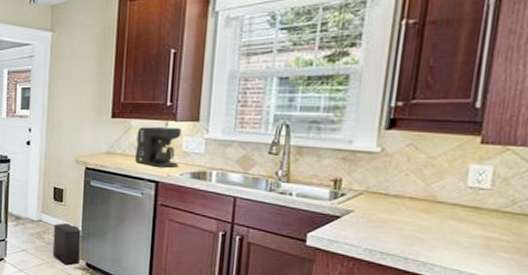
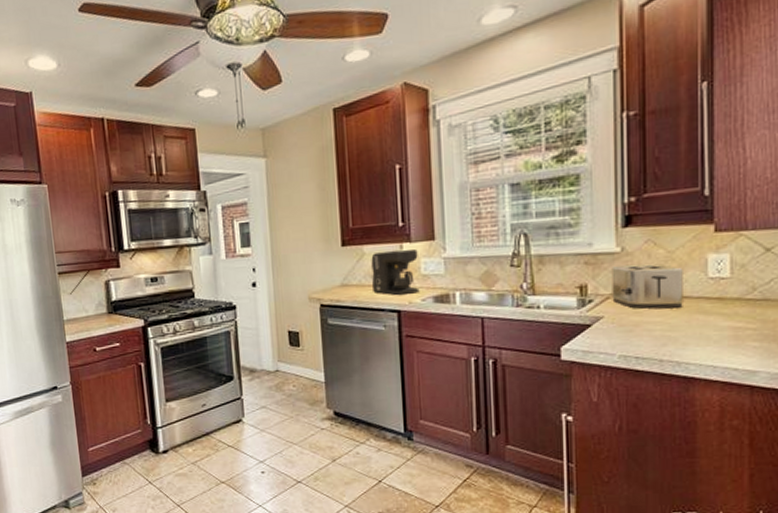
pedal bin: present [52,223,81,266] -> none [293,370,327,418]
toaster: none [365,165,442,212] -> present [611,264,683,309]

